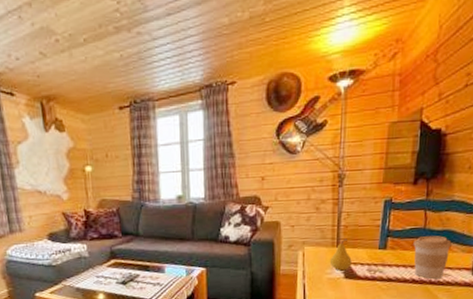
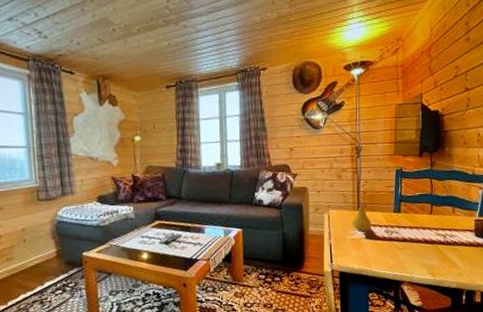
coffee cup: present [413,236,452,279] -> none [423,201,455,240]

